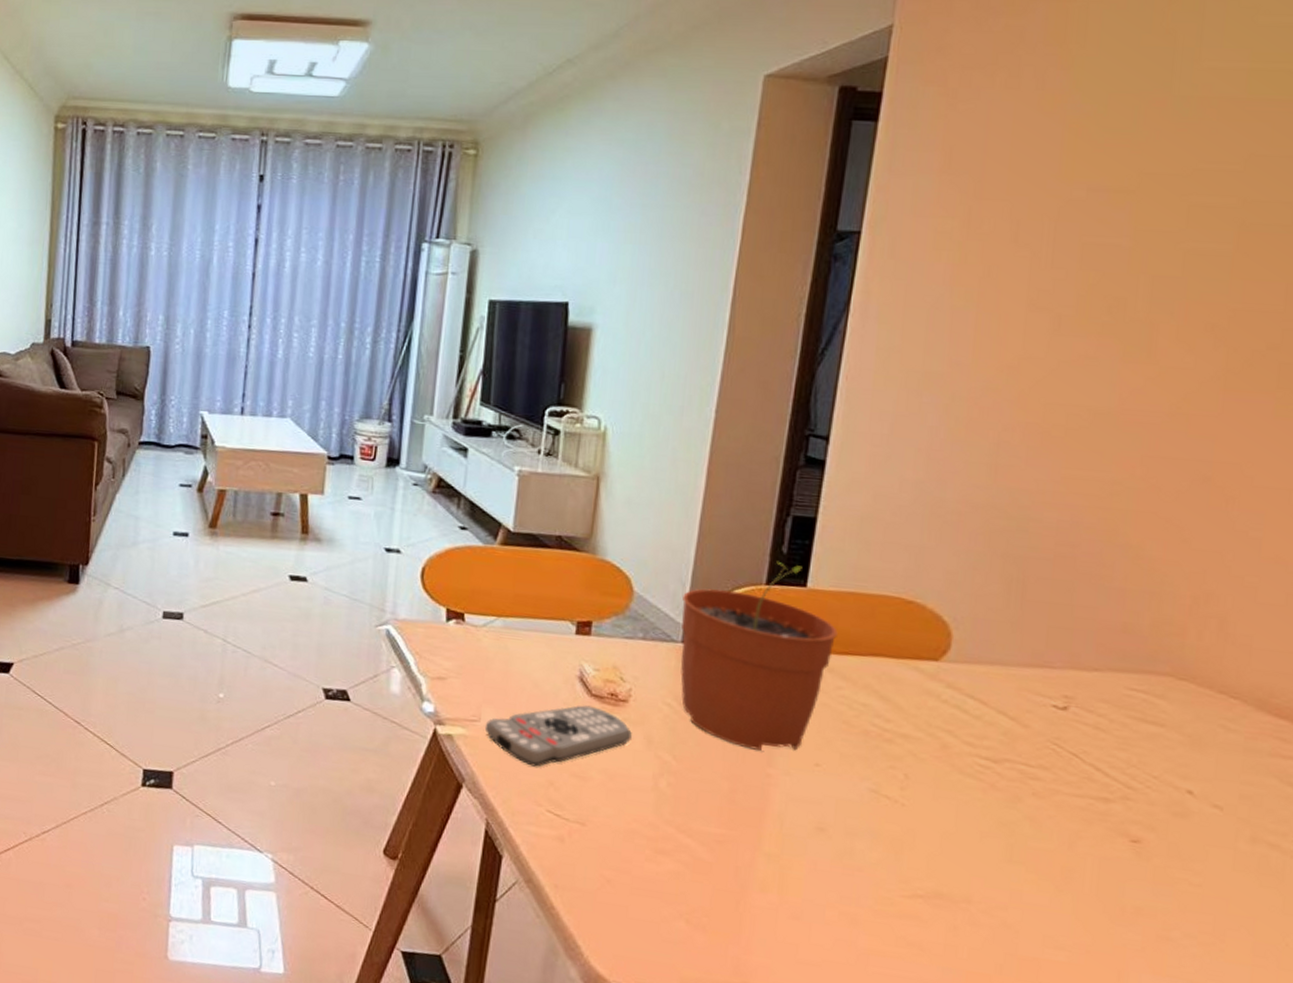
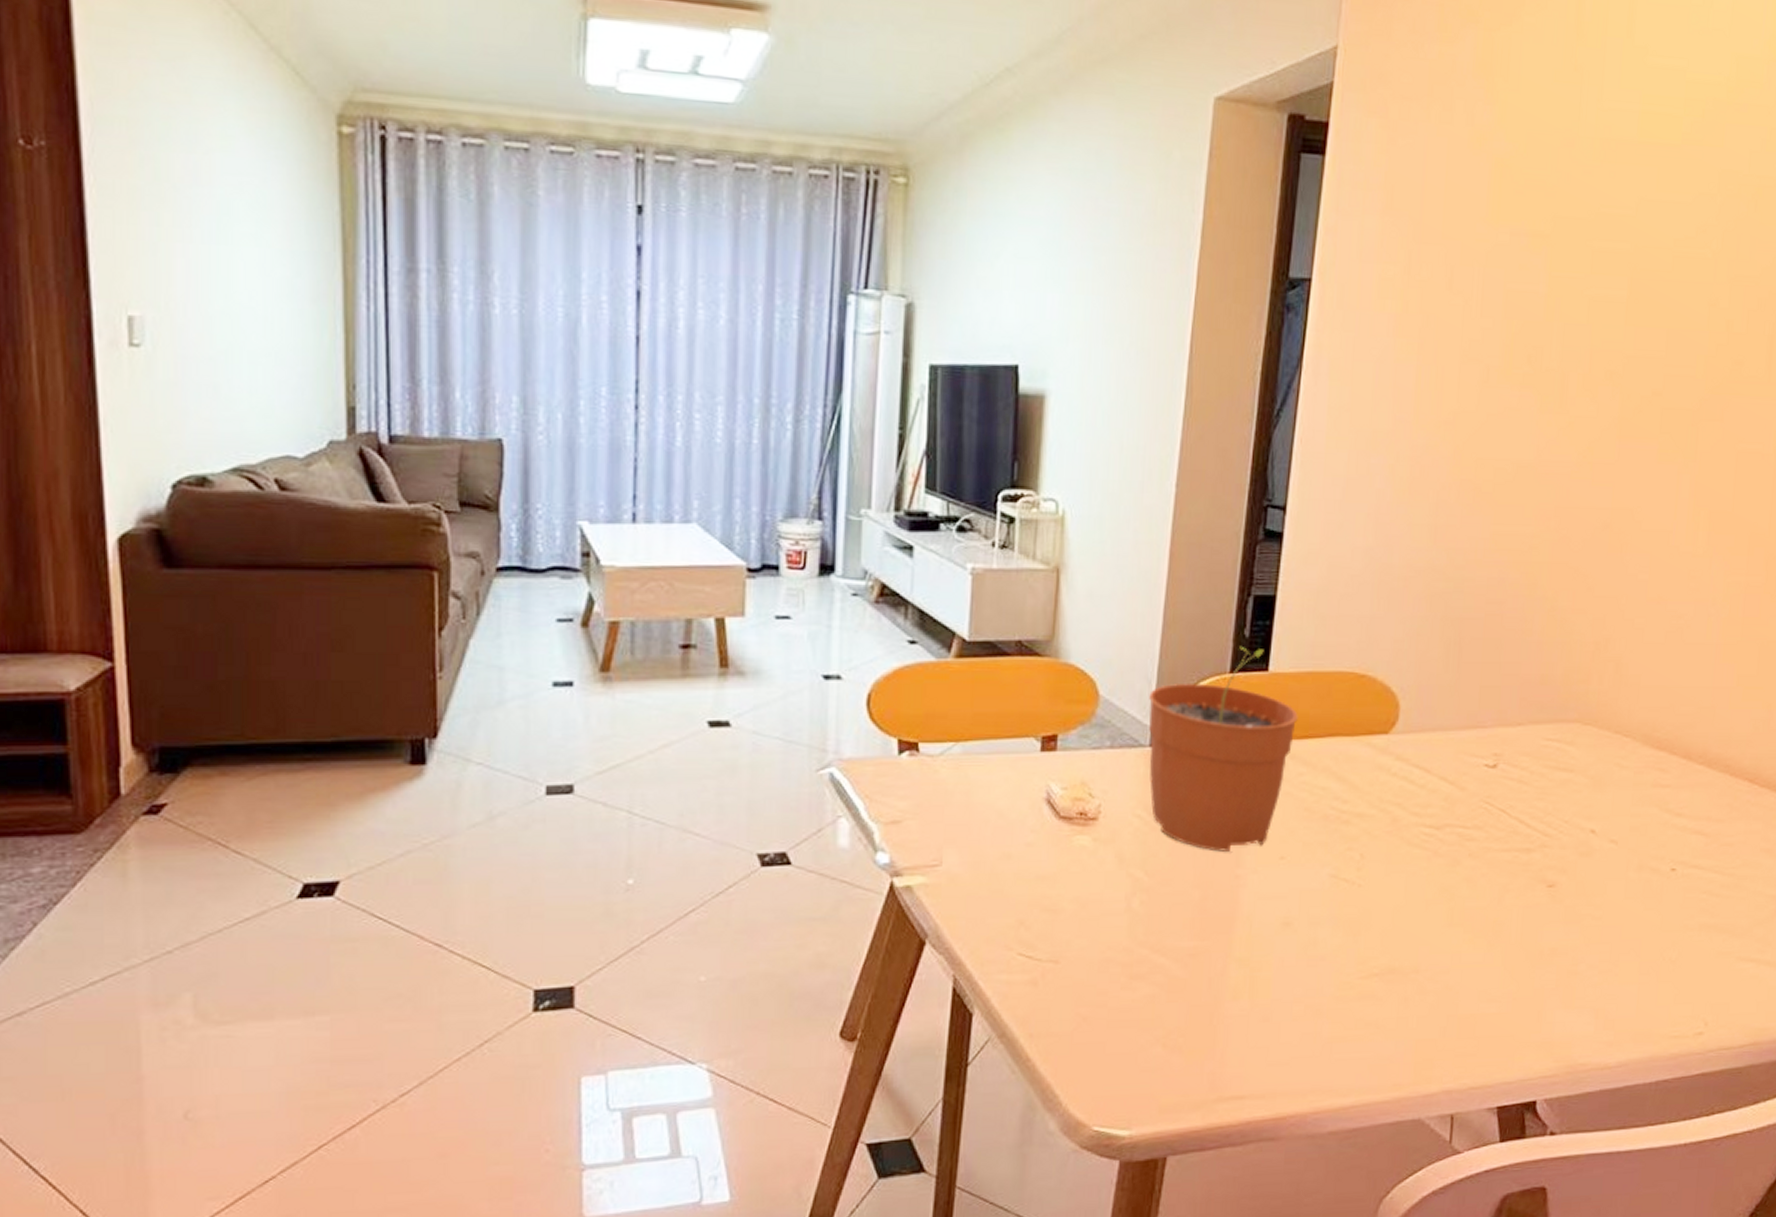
remote control: present [484,705,632,767] -> none [947,830,1103,907]

